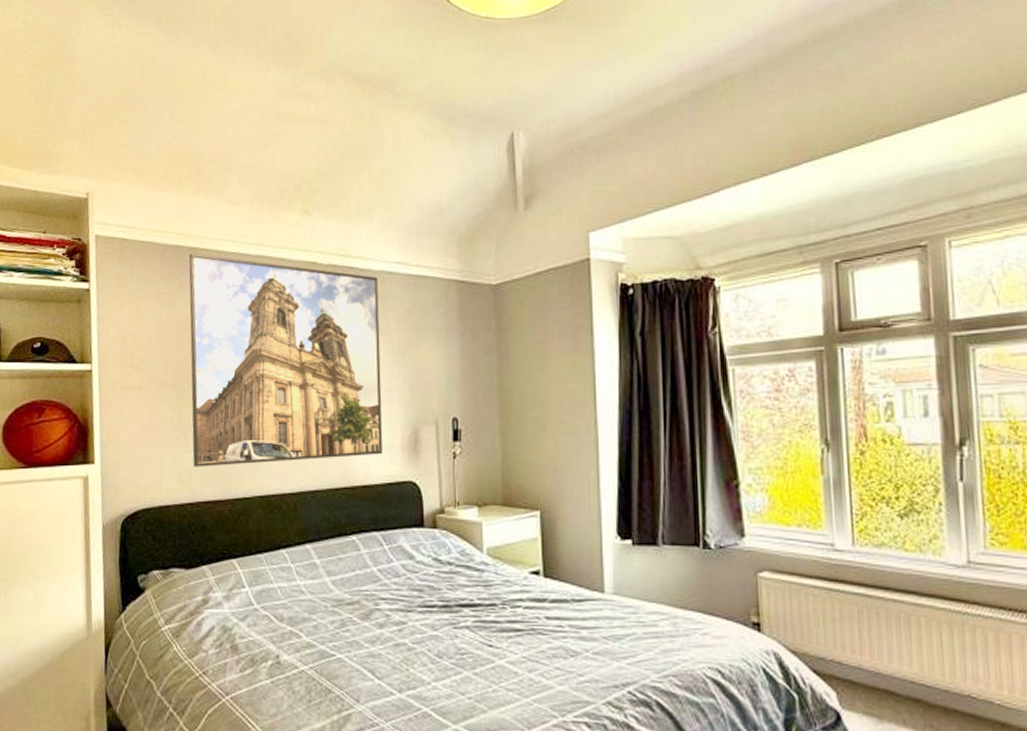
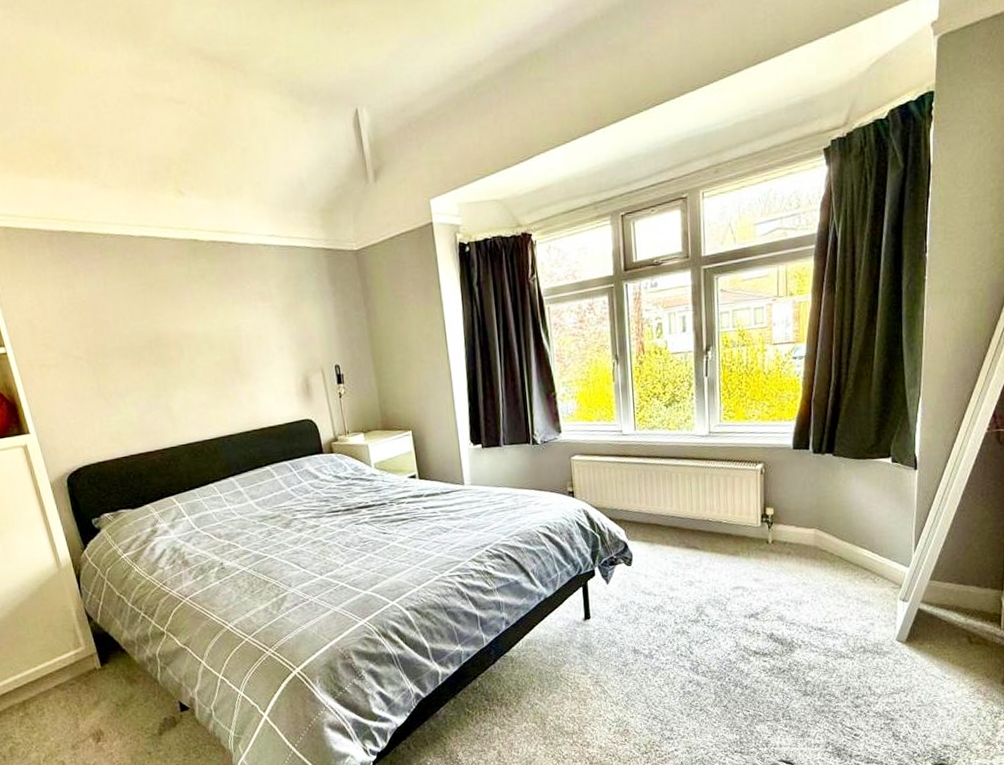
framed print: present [188,253,383,467] -> none [75,237,281,427]

